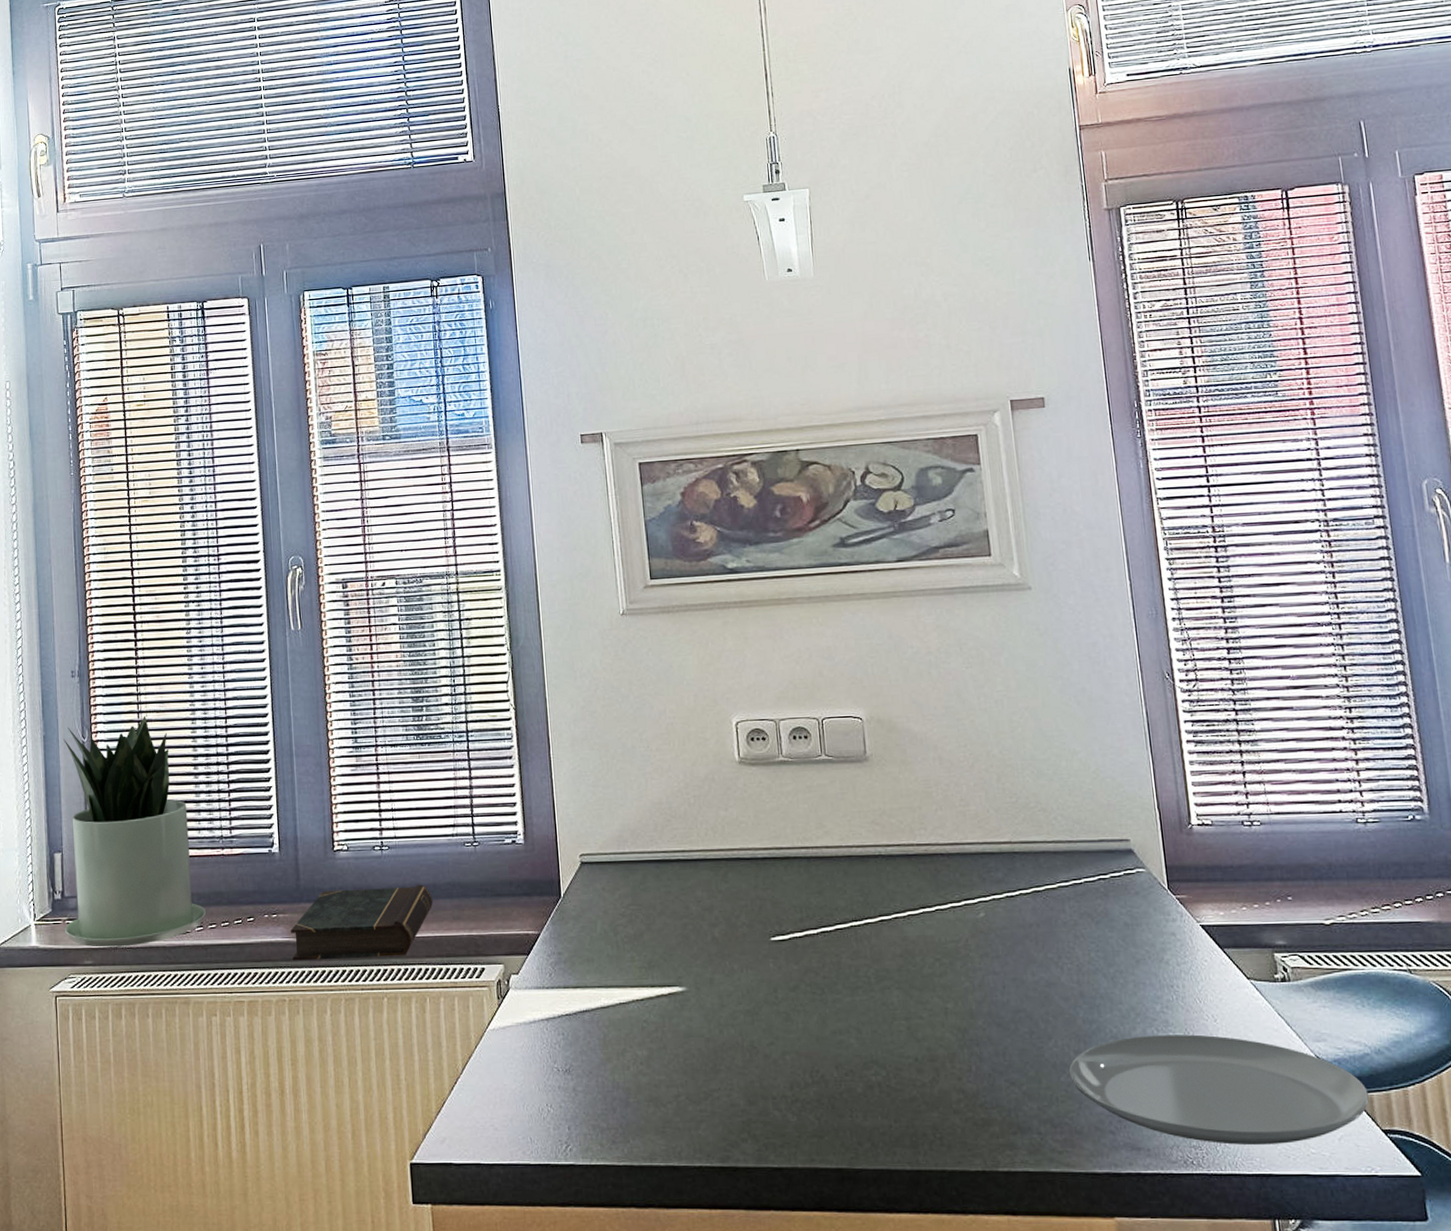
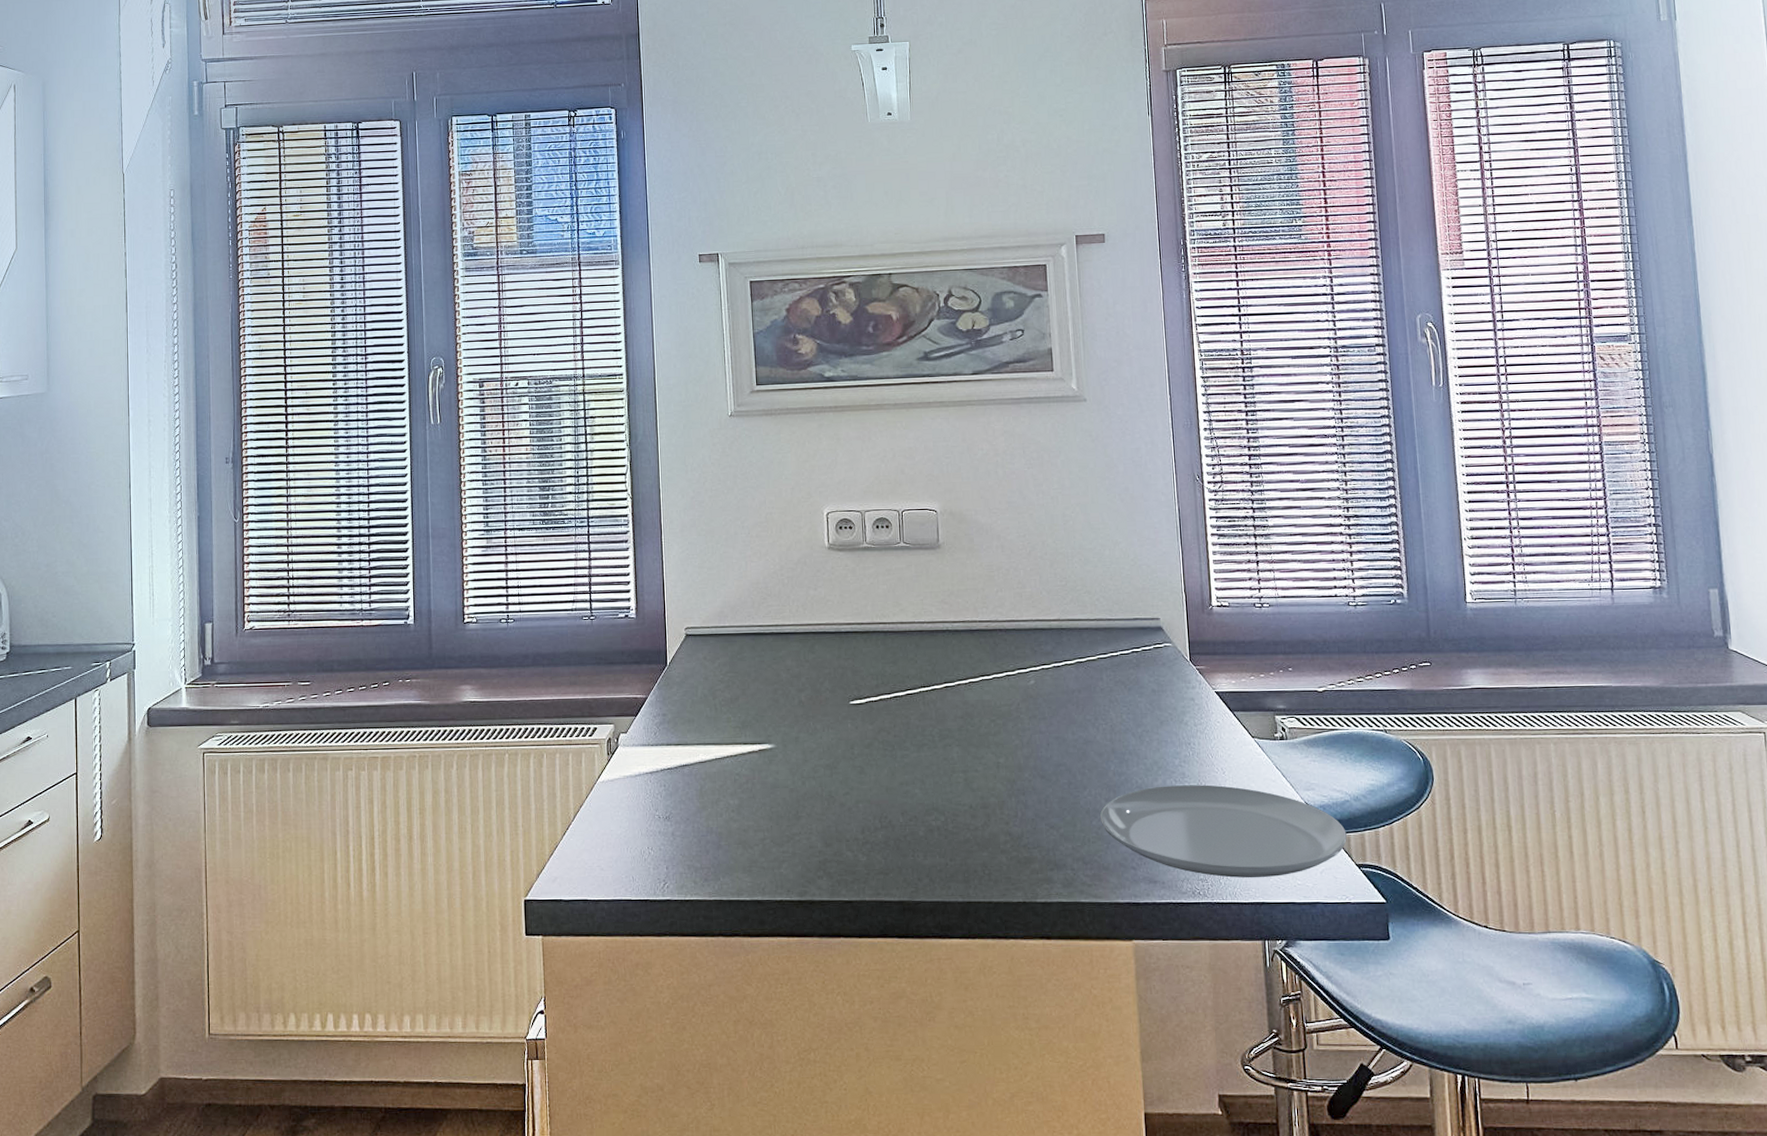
planter: present [63,716,207,947] -> none [213,500,346,709]
book: present [290,884,433,961] -> none [422,653,553,721]

